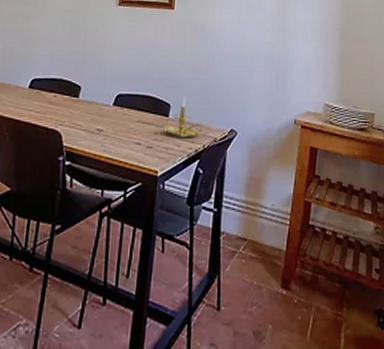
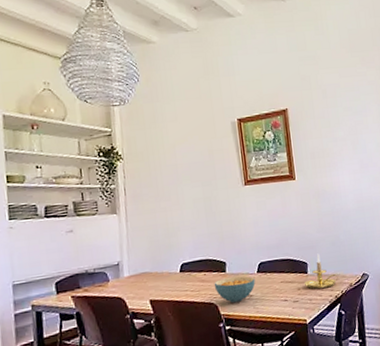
cereal bowl: none [62,105,109,136] -> present [213,276,256,303]

